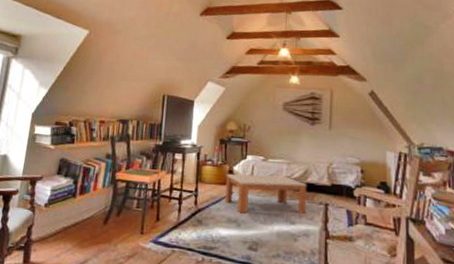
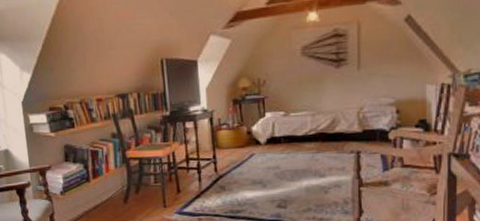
coffee table: present [224,173,307,214] -> none [244,129,336,174]

